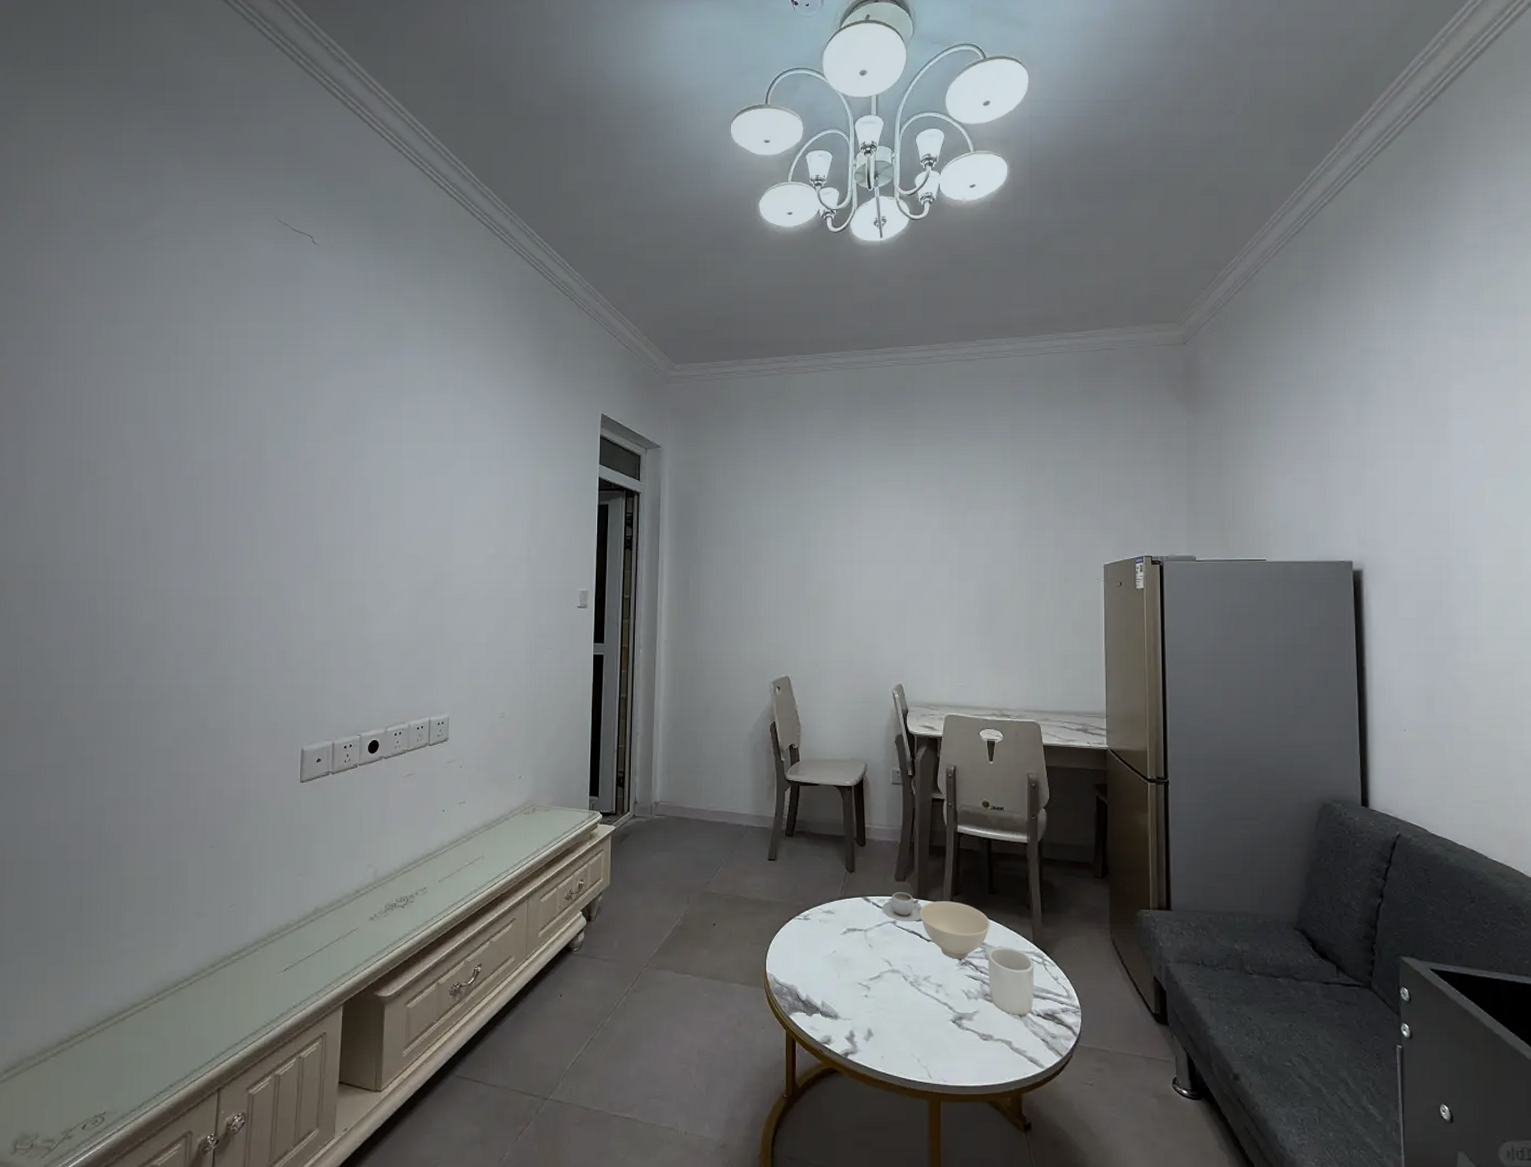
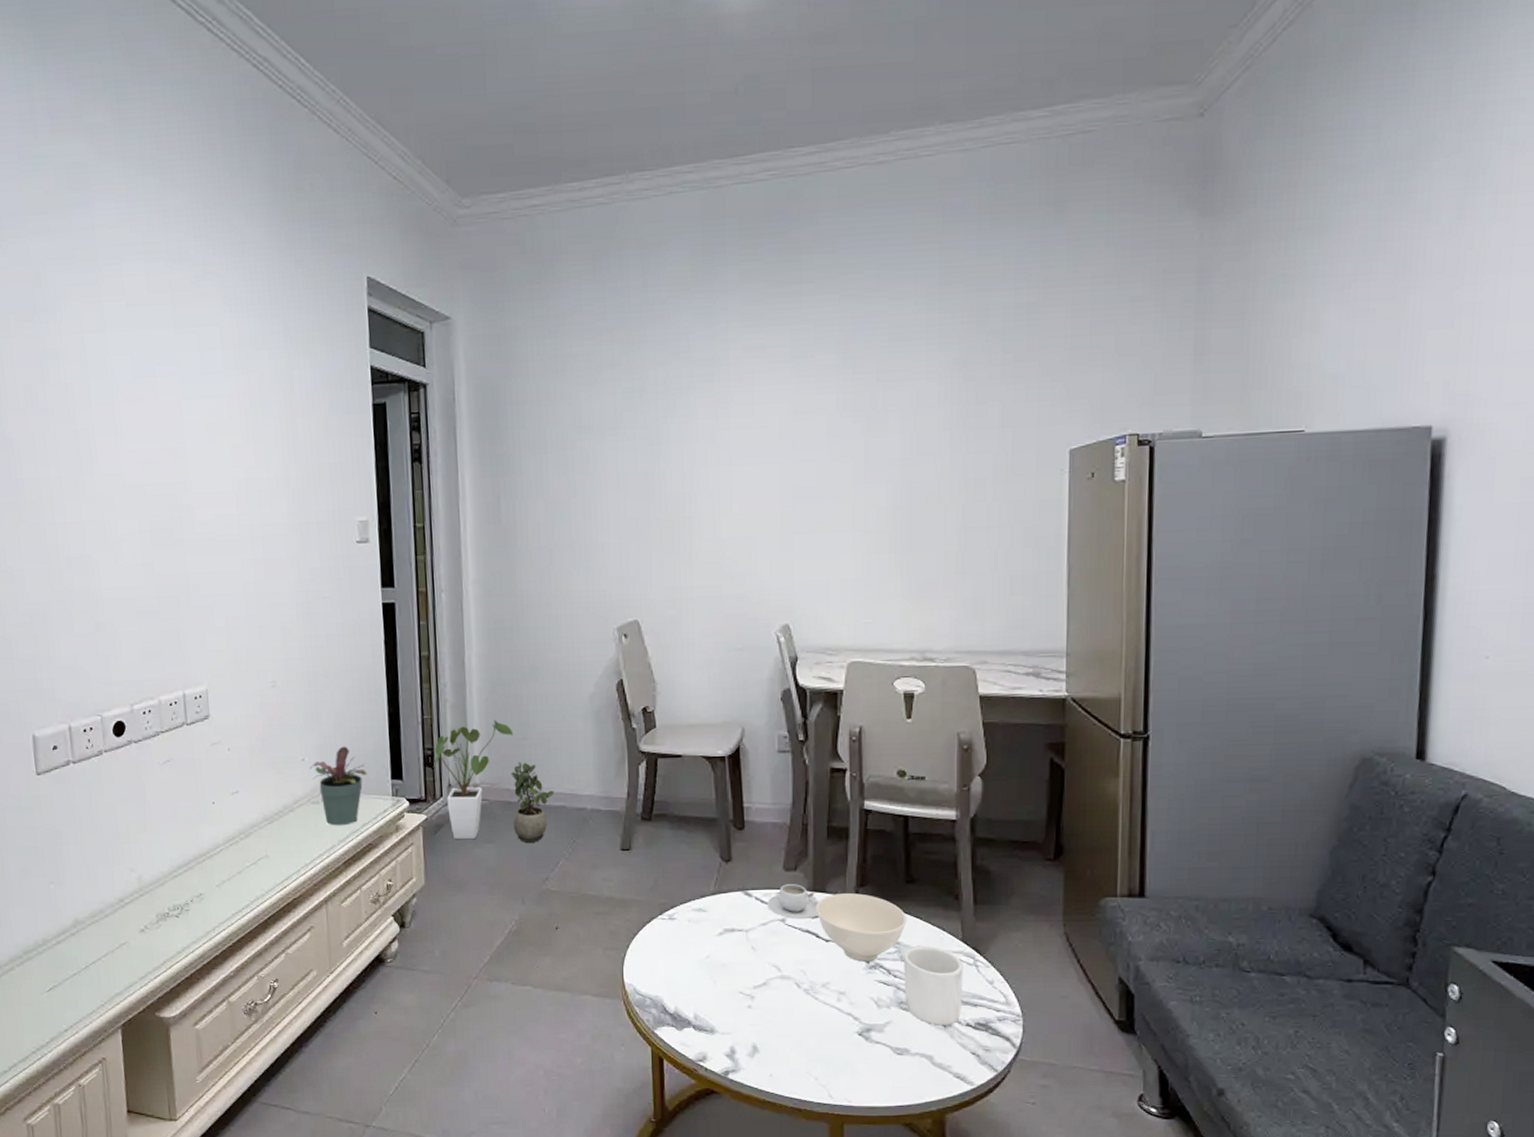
potted plant: none [525,767,571,833] -> present [309,746,367,826]
house plant: none [624,750,689,848] -> present [434,719,514,840]
potted plant: none [684,785,718,852] -> present [510,762,555,843]

